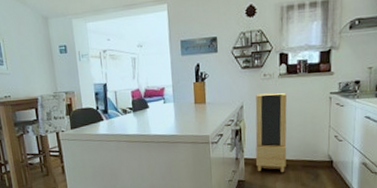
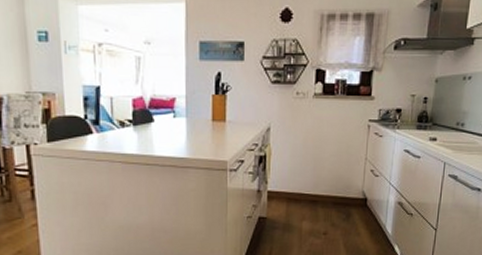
storage cabinet: present [255,93,287,173] -> none [280,115,321,210]

